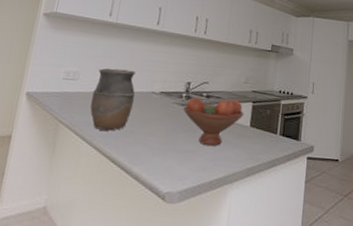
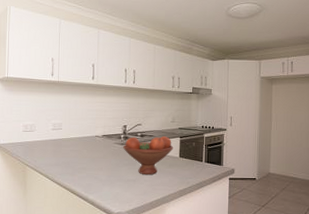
vase: present [90,68,136,131] -> none [48,119,83,169]

